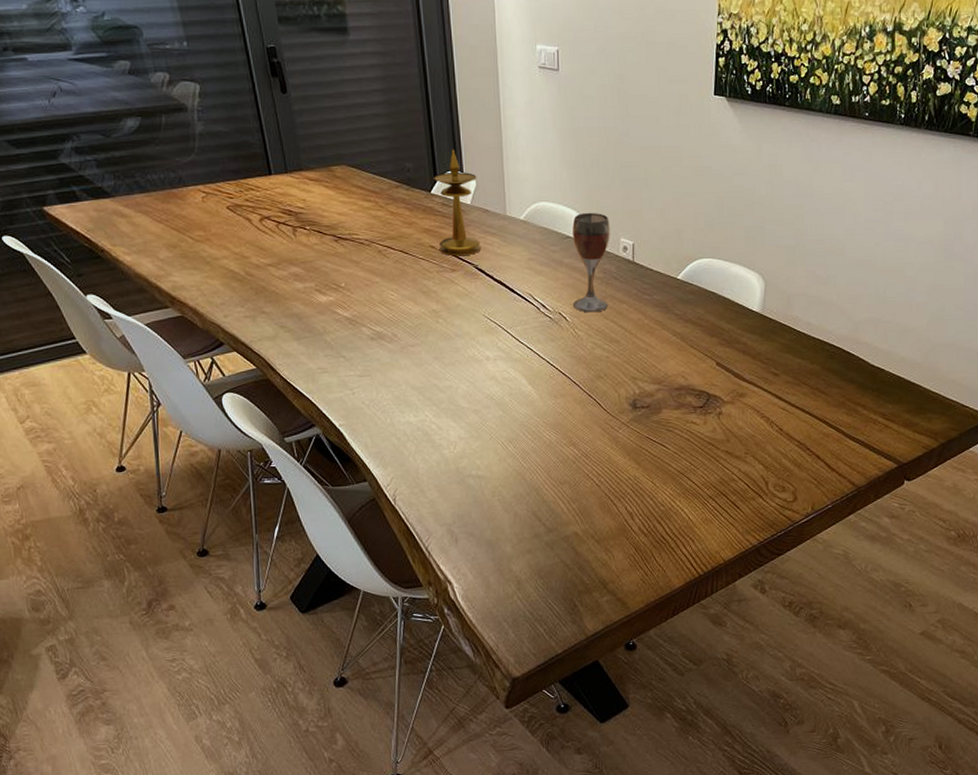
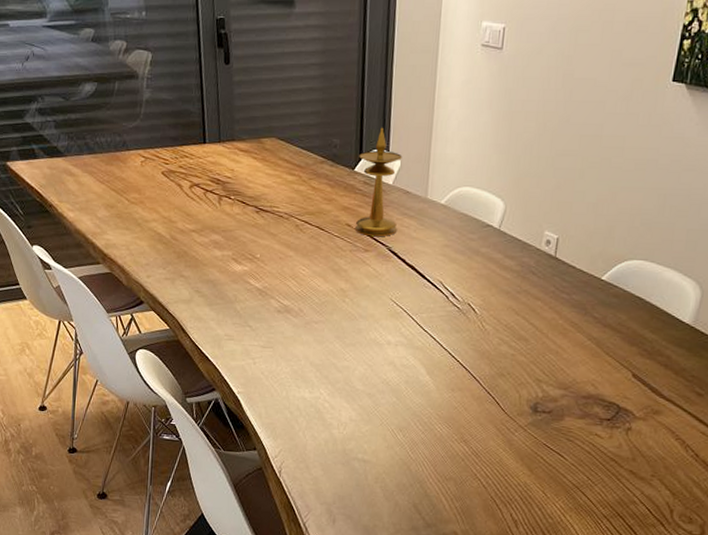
cup: present [572,212,610,313] -> none [483,201,536,307]

